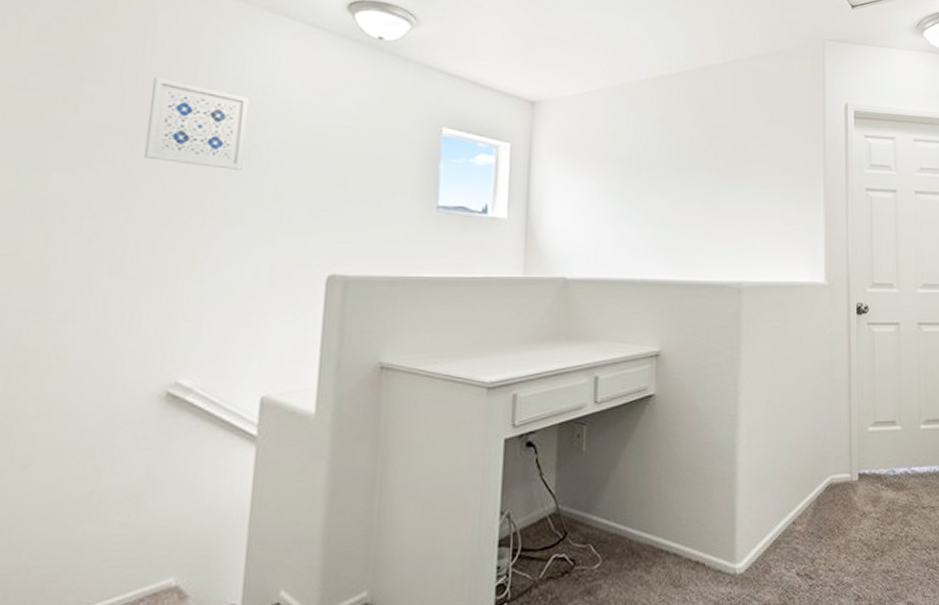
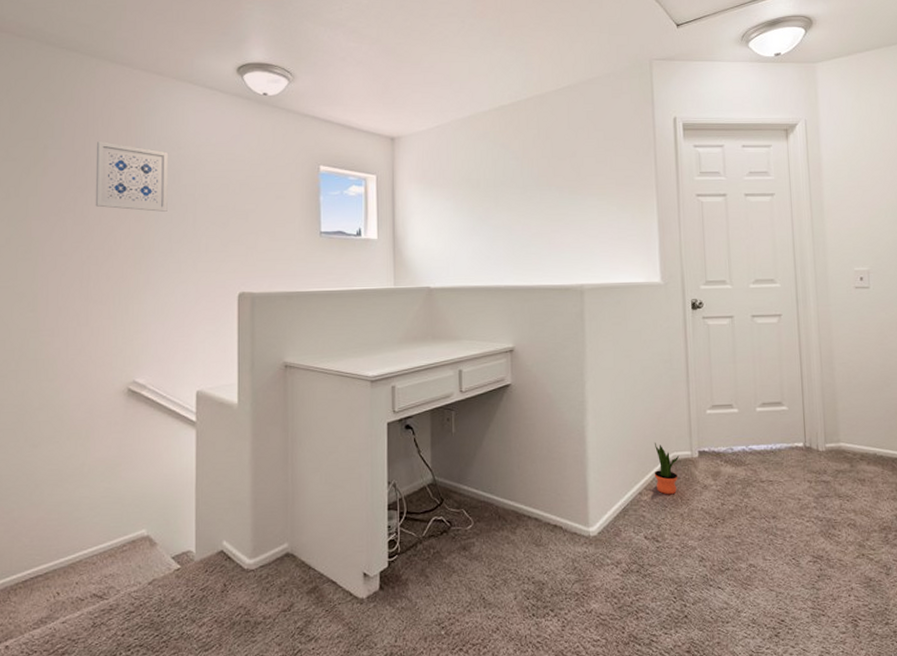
potted plant: none [810,464,838,524] -> present [654,442,680,495]

